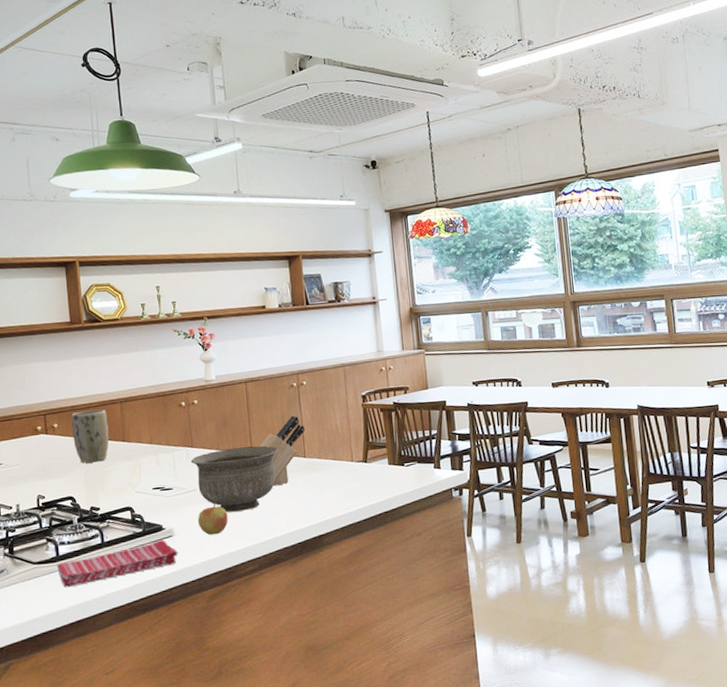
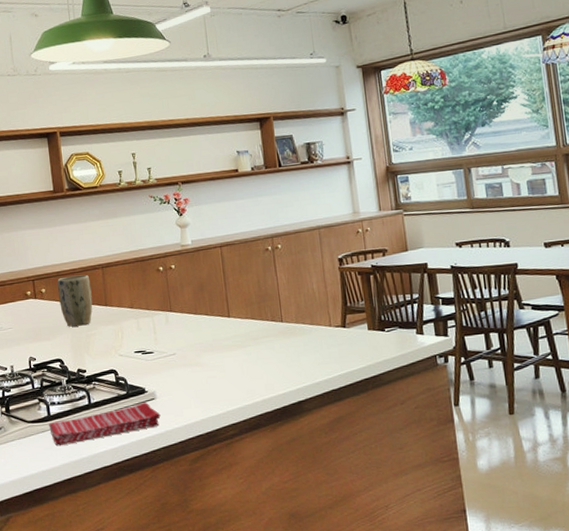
bowl: present [190,445,279,512] -> none [169,310,256,377]
apple: present [198,500,228,535] -> none [178,364,208,399]
knife block: present [259,415,305,486] -> none [236,279,281,351]

